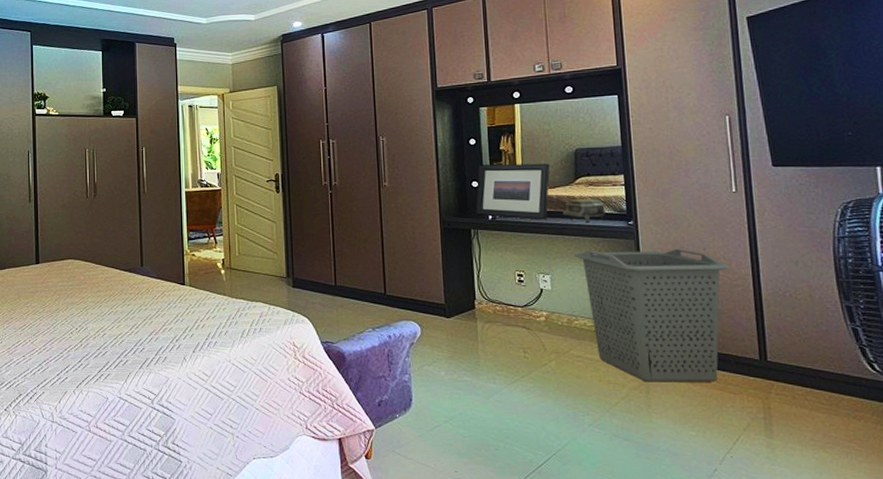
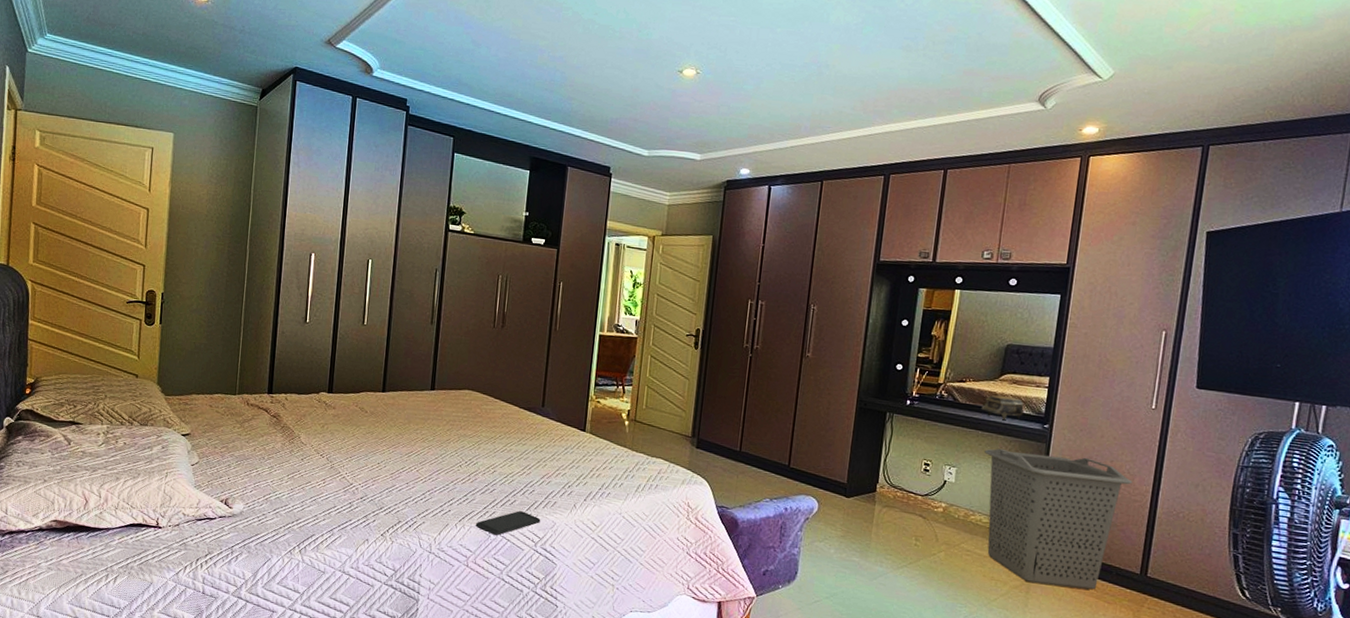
mobile phone: none [92,370,154,397] -> present [475,511,541,535]
picture frame: present [476,163,550,220] -> none [895,348,979,412]

